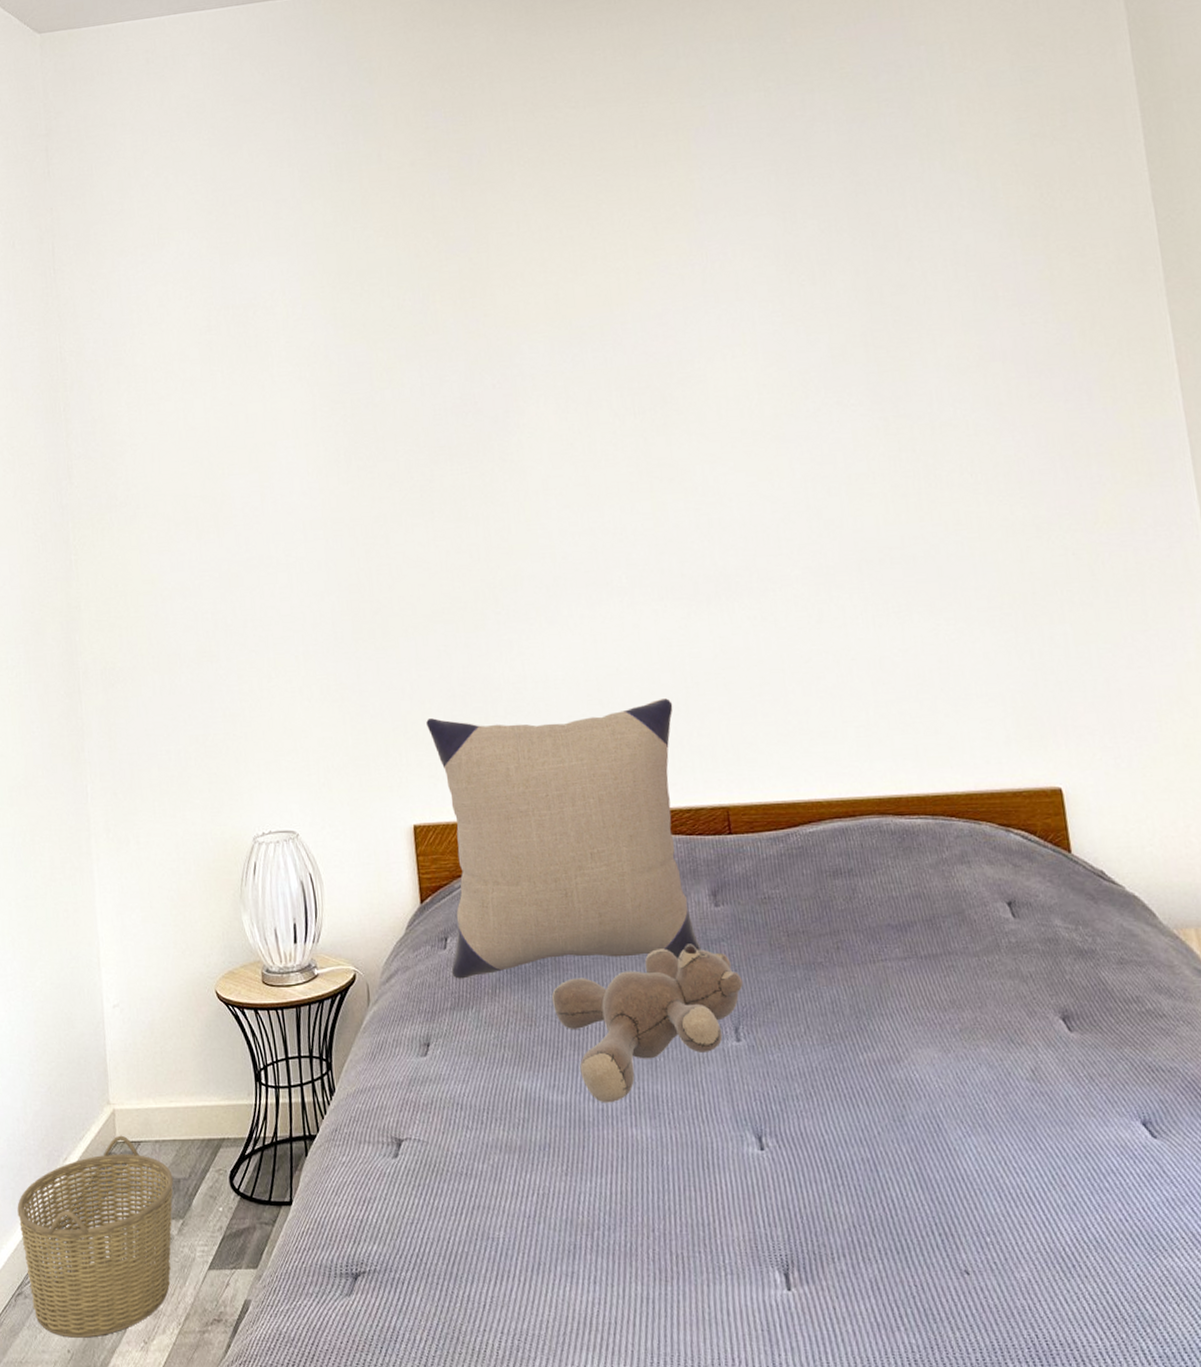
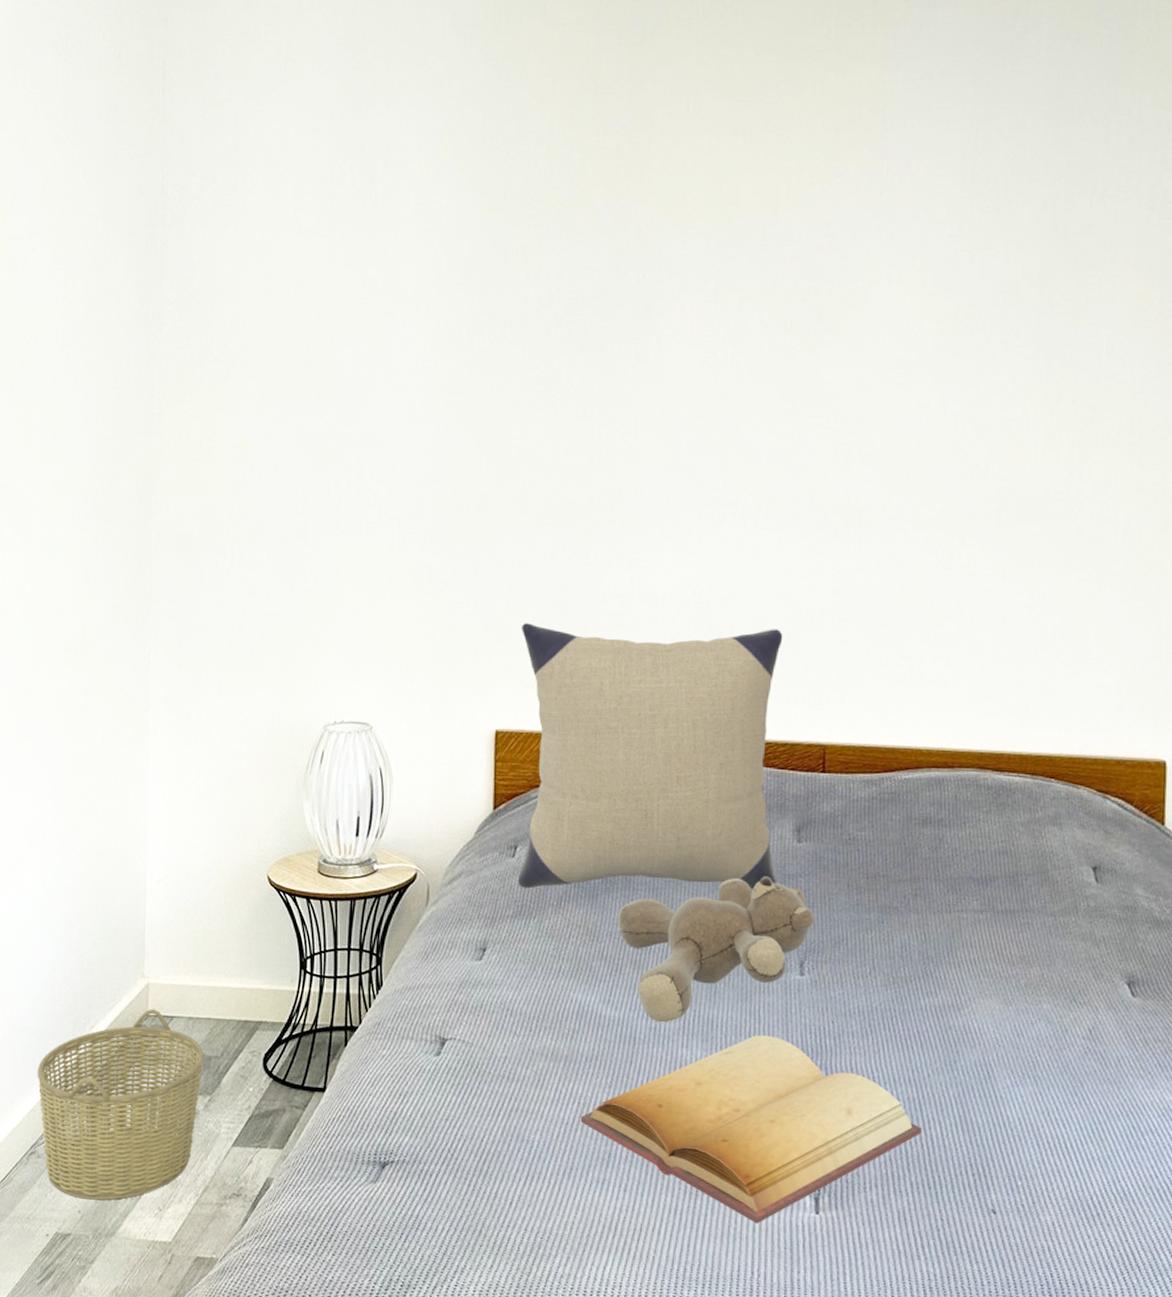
bible: none [541,1107,881,1307] -> present [580,1035,922,1224]

